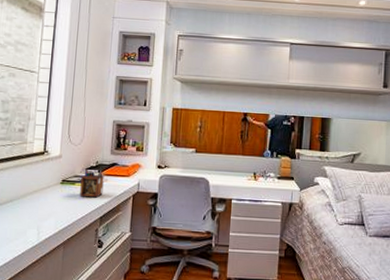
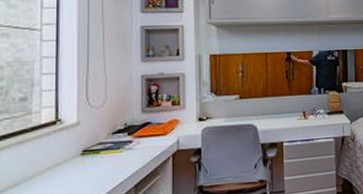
desk organizer: present [80,168,104,198] -> none [107,130,136,166]

